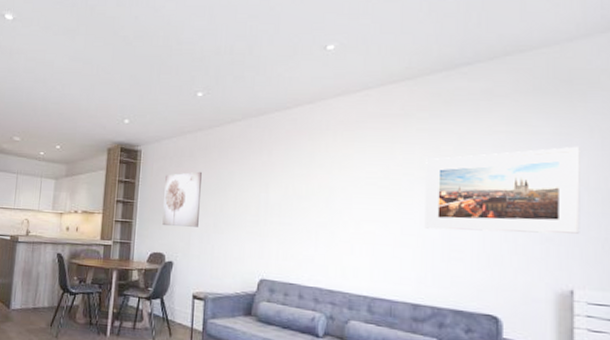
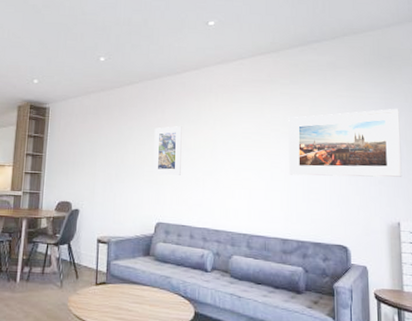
wall art: present [162,171,202,227] -> none [69,127,105,177]
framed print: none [256,170,292,227] -> present [153,126,182,176]

